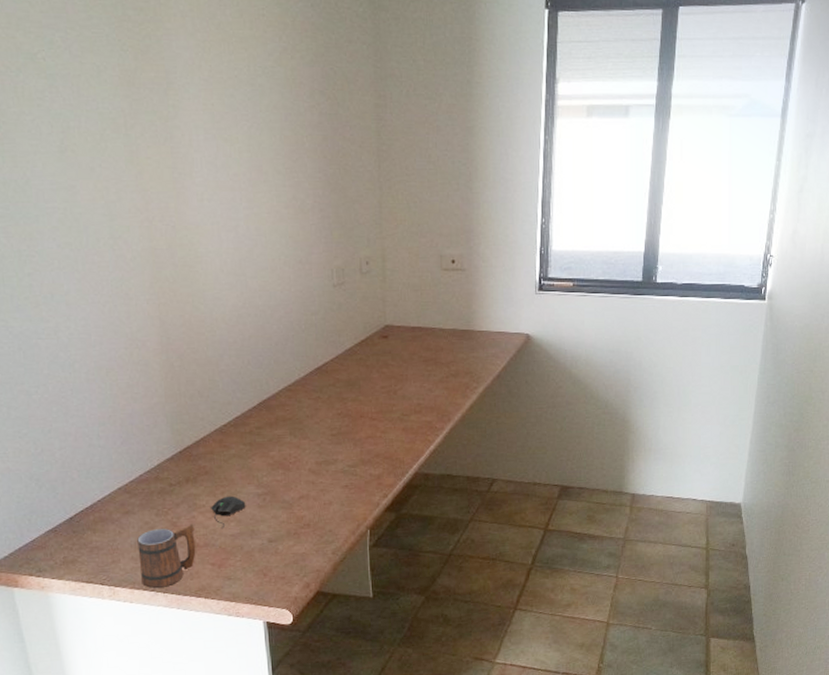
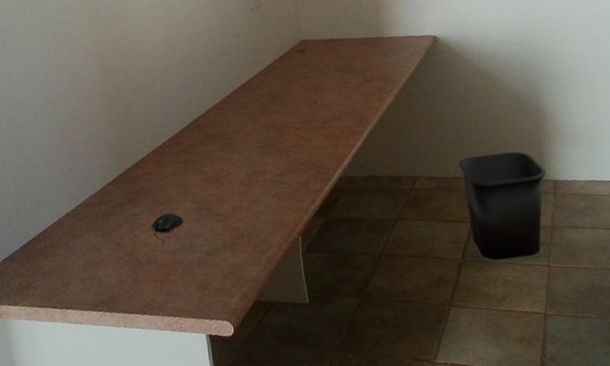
mug: present [137,523,196,588] -> none [85,242,140,308]
waste bin: none [538,461,626,568] -> present [458,151,547,260]

